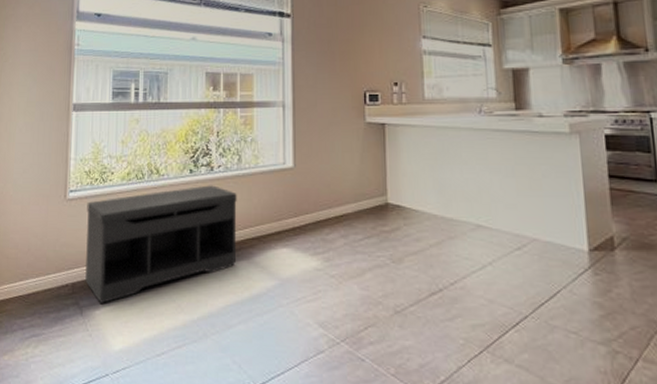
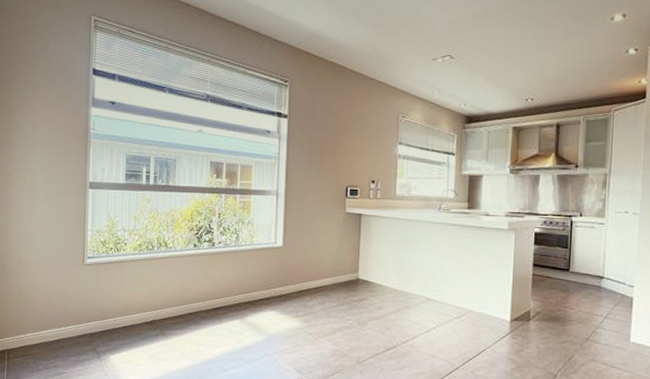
bench: present [85,185,237,303] -> none [102,258,234,350]

